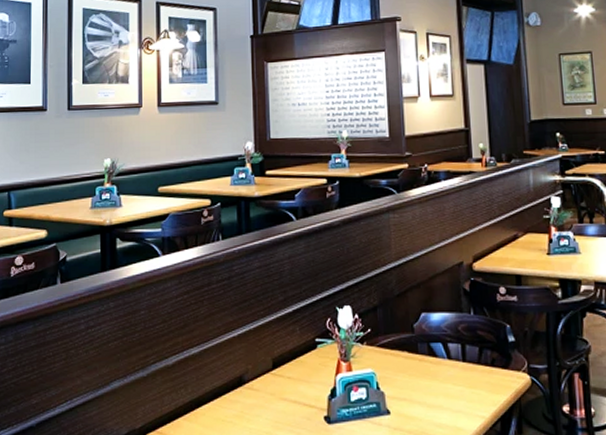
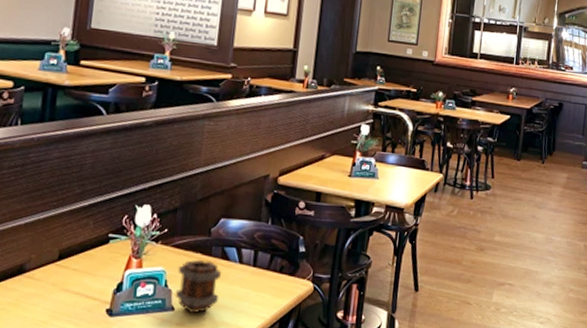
mug: none [387,358,434,417] -> present [175,259,222,314]

